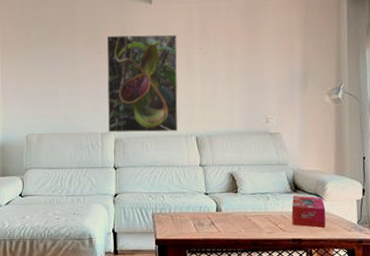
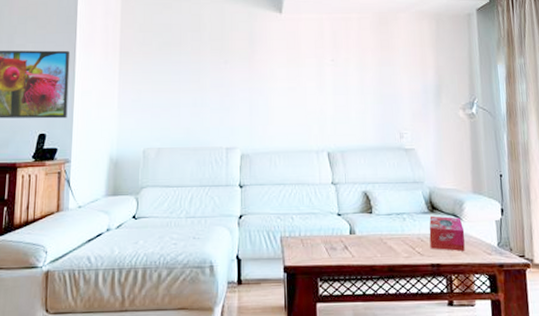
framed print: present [106,34,178,133] -> none [233,44,309,147]

